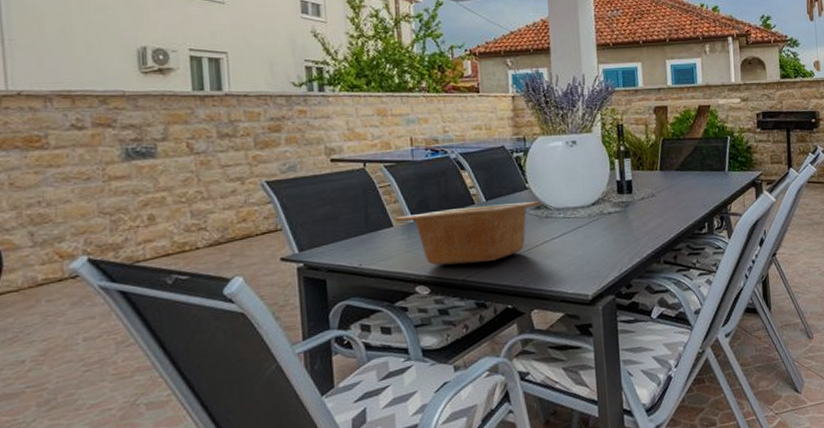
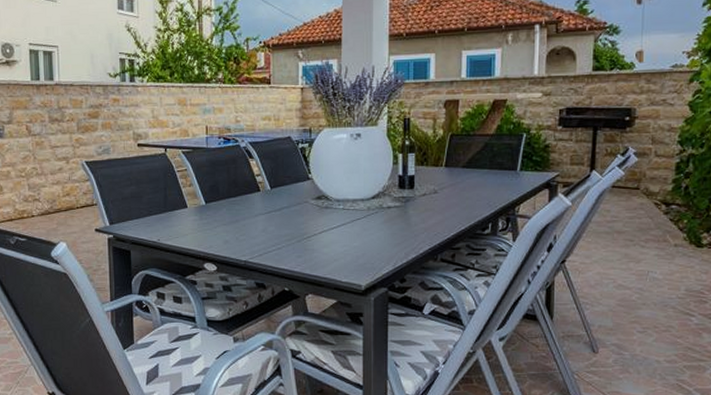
serving bowl: present [394,201,541,266] -> none [189,192,322,246]

